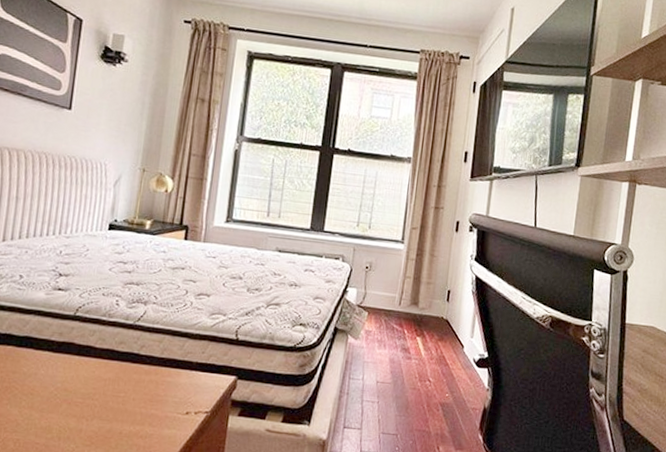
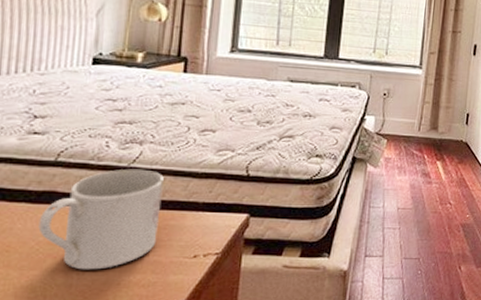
mug: none [57,326,163,418] -> present [38,169,164,270]

